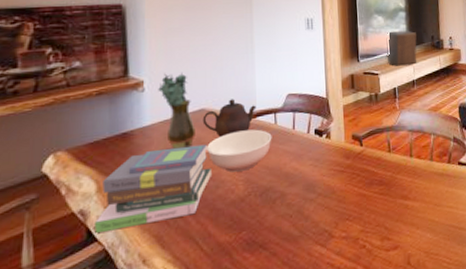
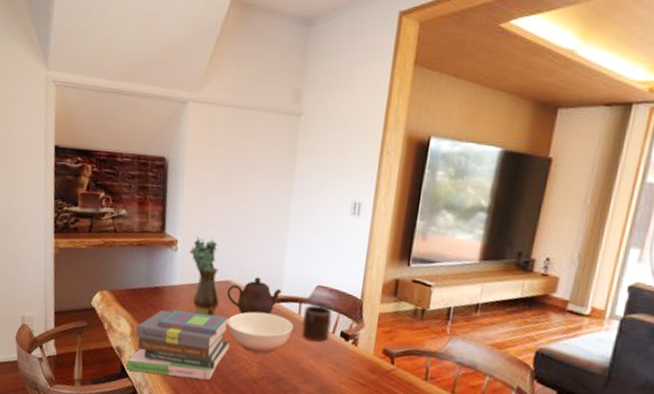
mug: none [279,110,306,145] -> present [301,304,333,342]
speaker: present [387,30,417,66] -> none [448,235,497,284]

